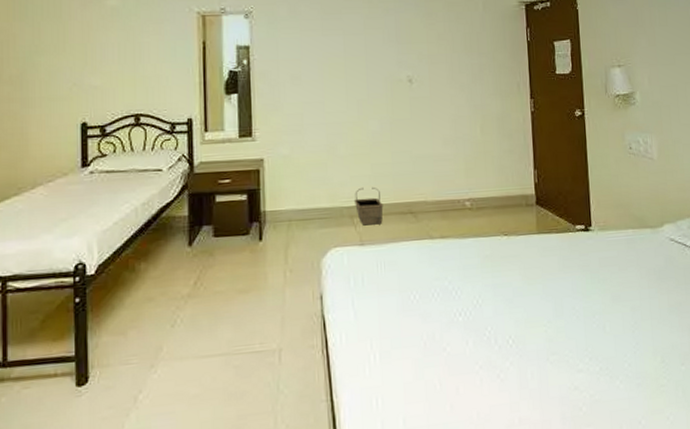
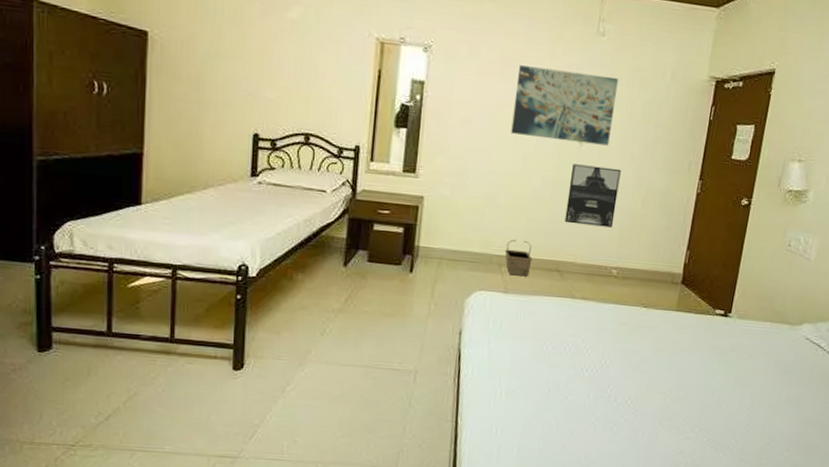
wall art: none [339,15,438,83] -> present [511,65,619,146]
wall art: none [406,100,457,162] -> present [564,164,621,228]

